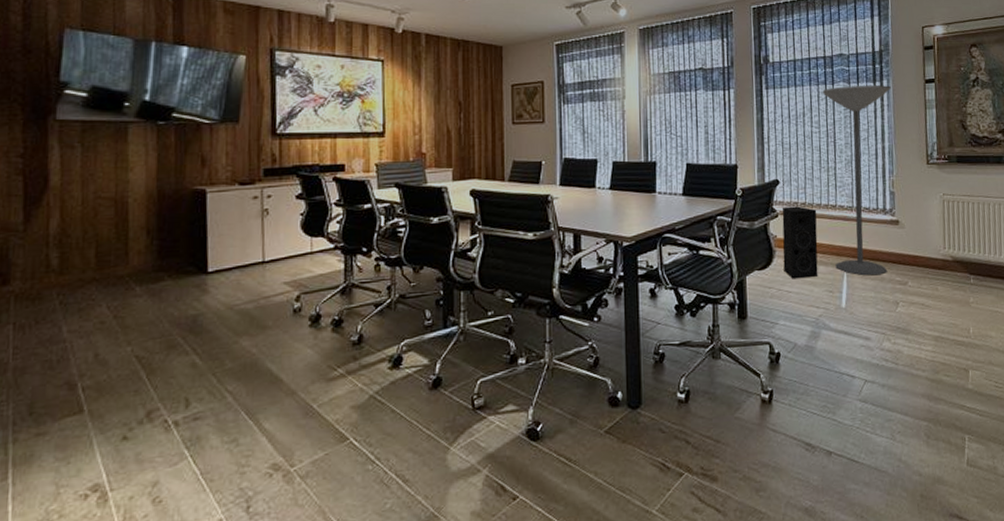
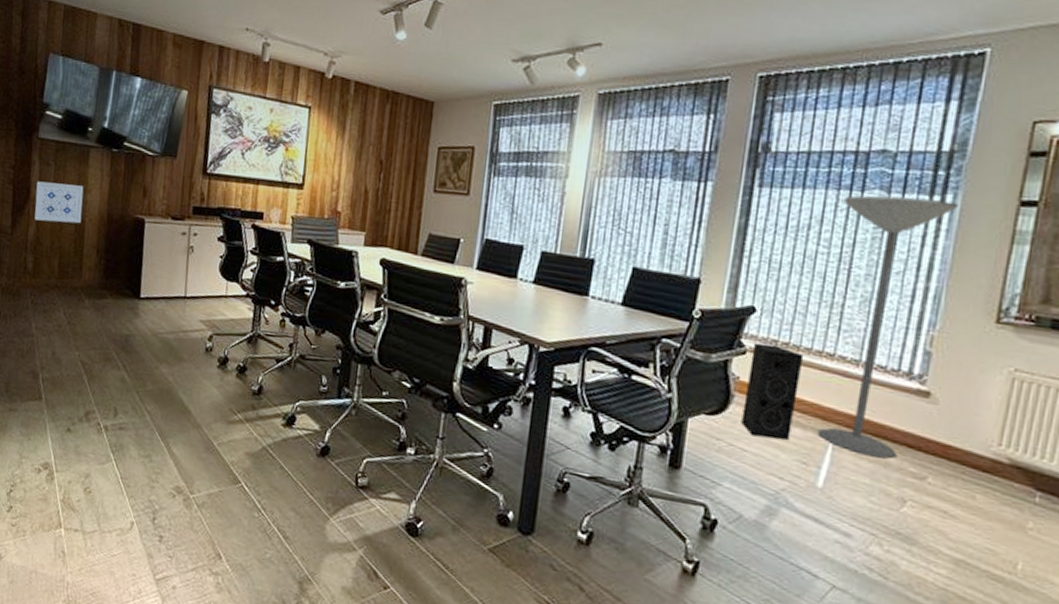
wall art: none [56,165,124,210] -> present [34,181,84,224]

